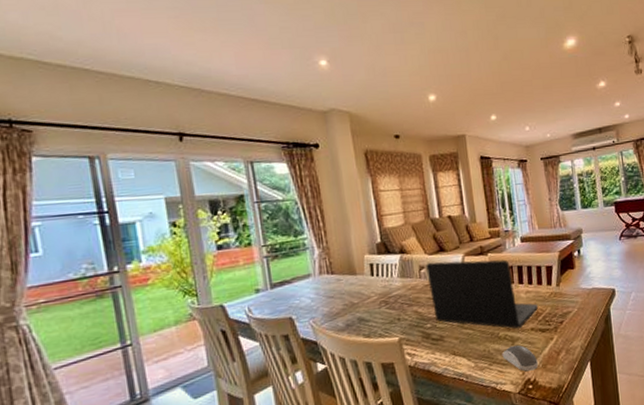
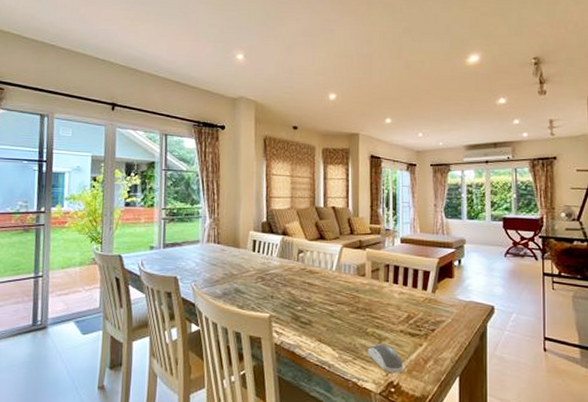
laptop: present [426,259,538,329] -> none [304,248,410,328]

